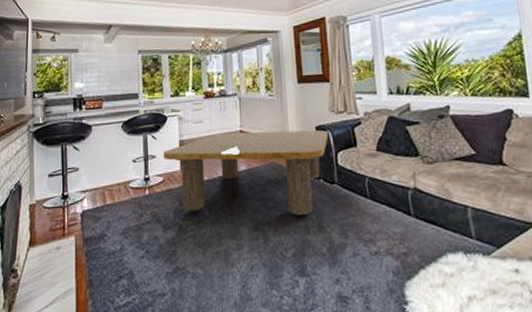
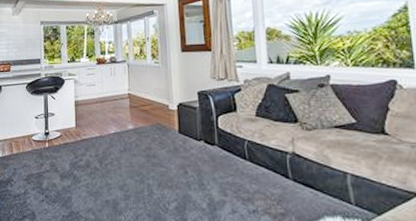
coffee table: present [163,130,328,215] -> none [60,95,209,172]

